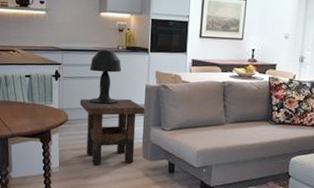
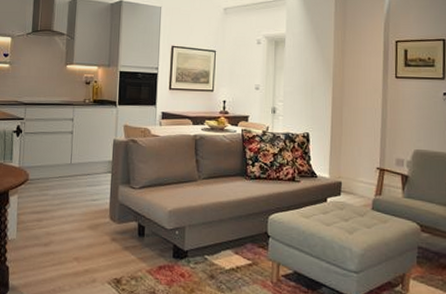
side table: present [80,98,146,165] -> none [42,155,113,230]
table lamp: present [90,50,122,105] -> none [53,104,88,162]

